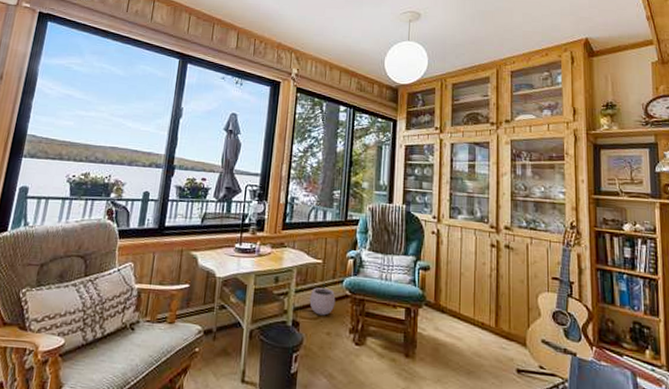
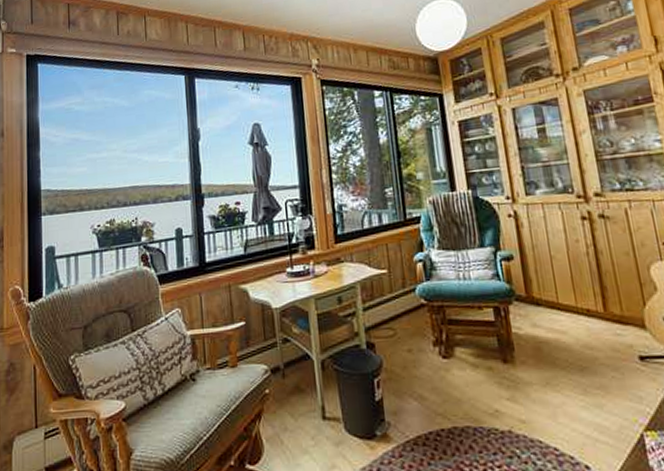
plant pot: present [309,281,336,316] -> none [380,293,412,332]

